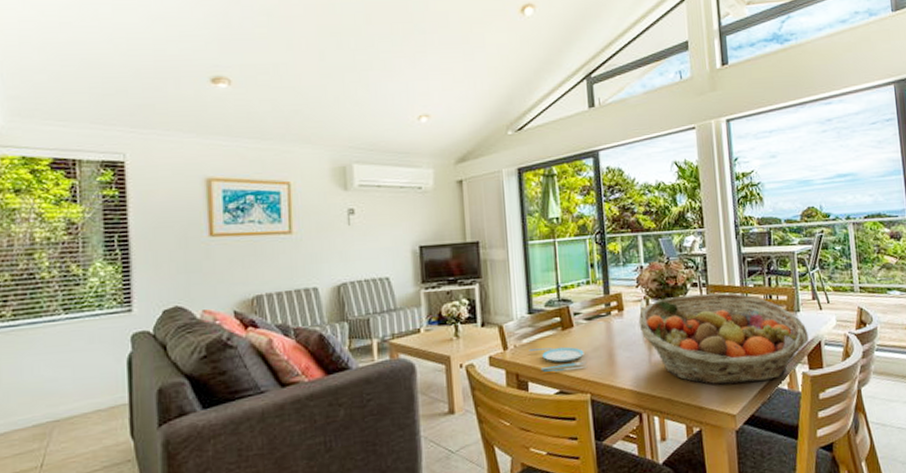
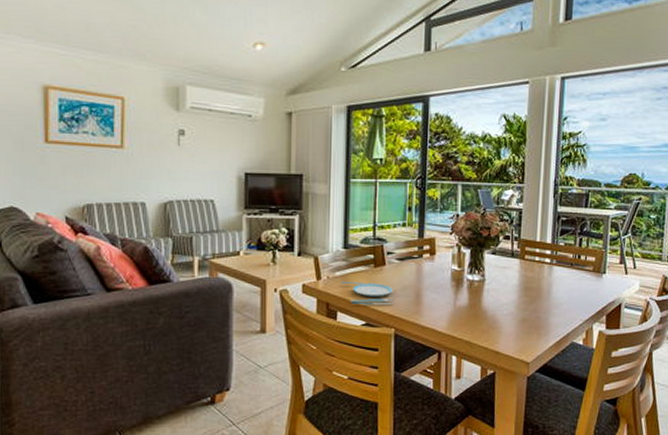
fruit basket: present [638,292,809,385] -> none [448,246,610,335]

